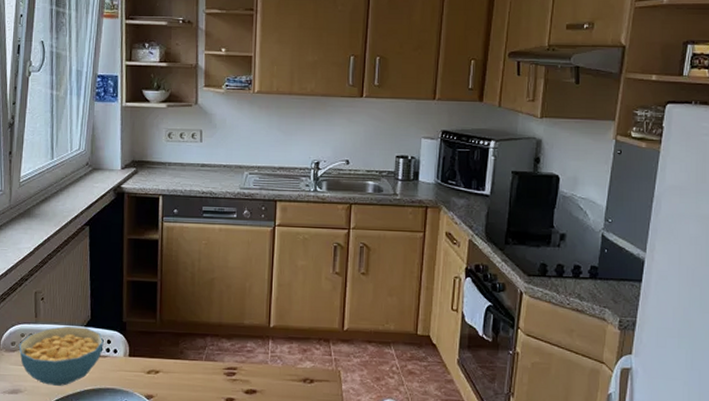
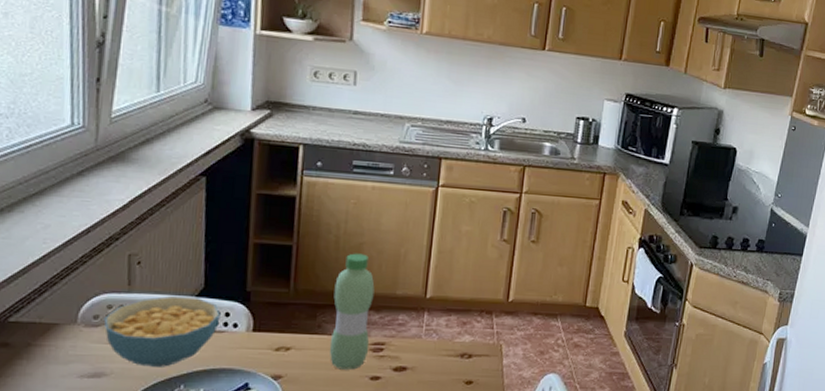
water bottle: none [190,287,226,392] -> present [329,253,375,370]

